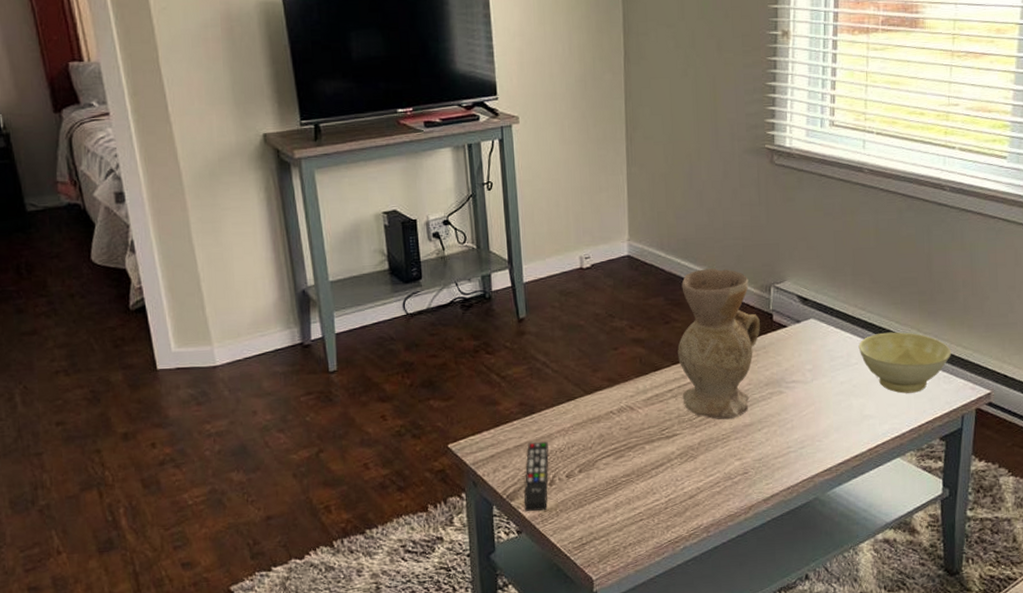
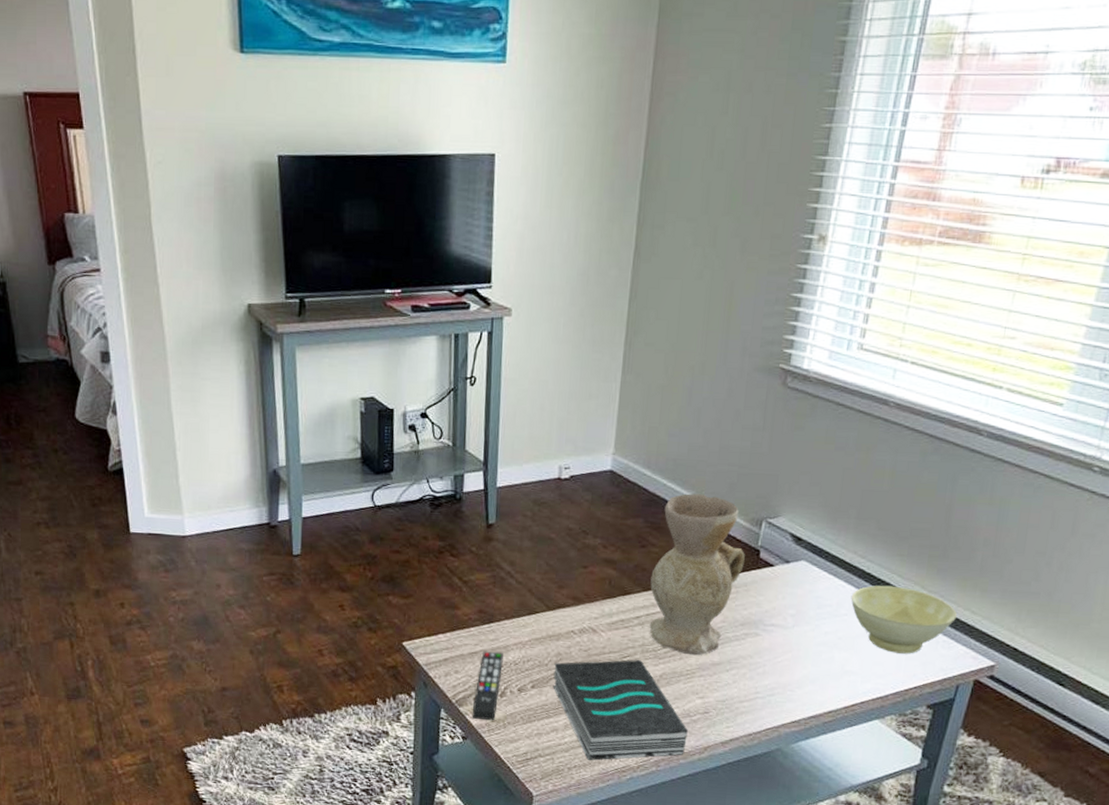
book: none [598,431,732,536] -> present [553,660,688,761]

